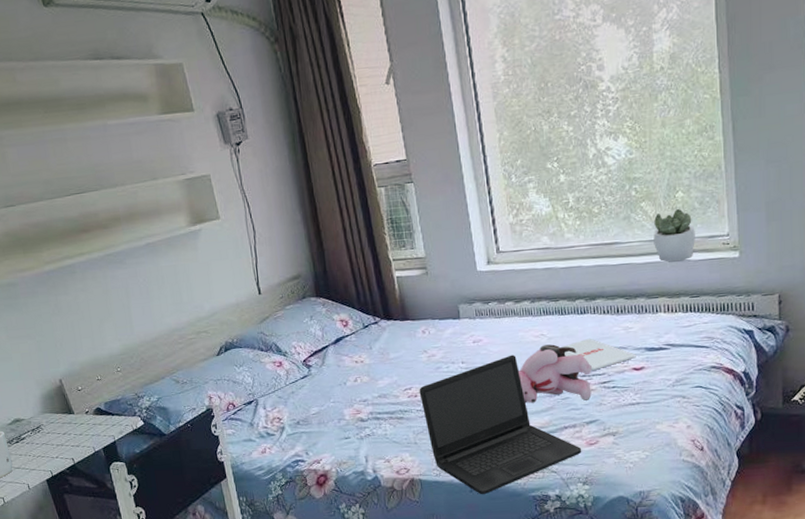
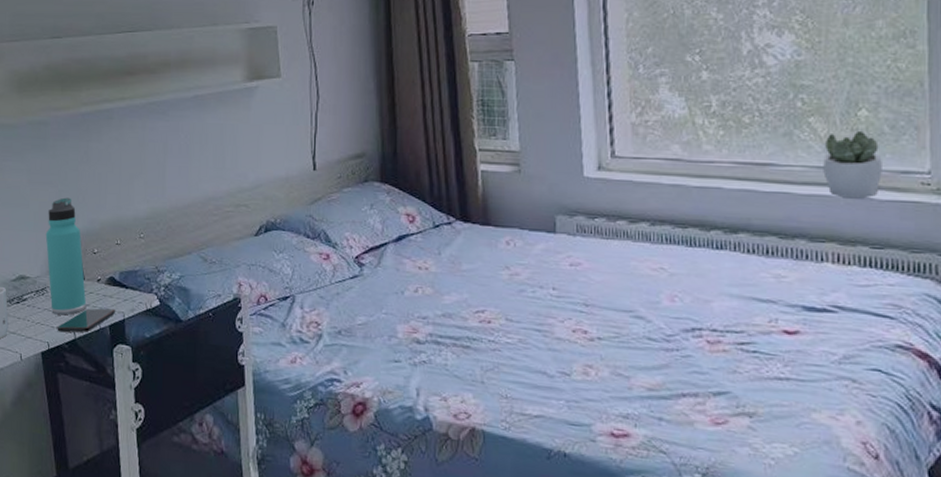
thermos bottle: none [30,346,80,447] -> present [45,197,87,316]
phone: none [56,434,106,461] -> present [57,308,115,333]
laptop: present [419,354,582,494] -> none [494,288,704,465]
stuffed bear: present [519,344,593,403] -> none [626,282,727,364]
magazine: present [562,338,636,371] -> none [687,281,789,326]

